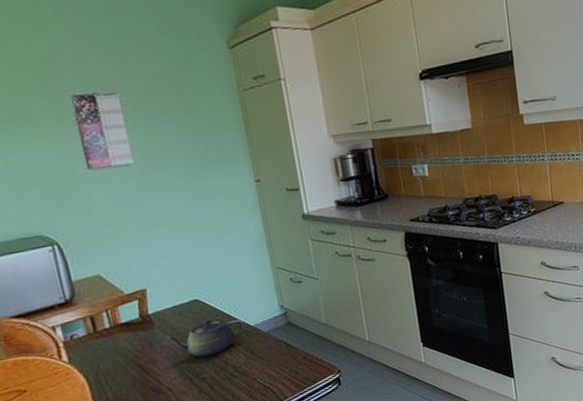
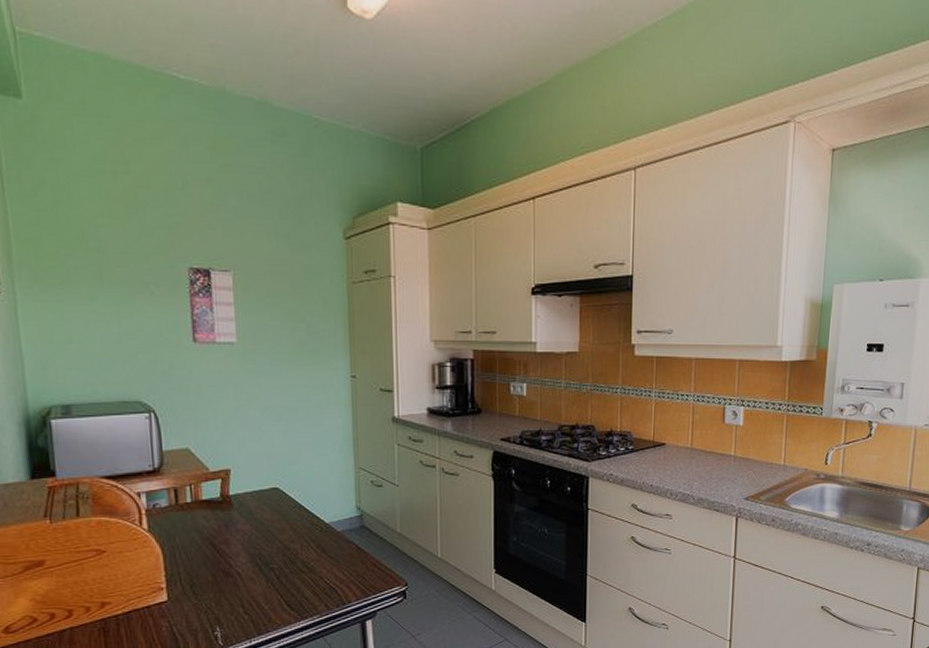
teapot: present [166,318,244,358] -> none [242,509,319,547]

